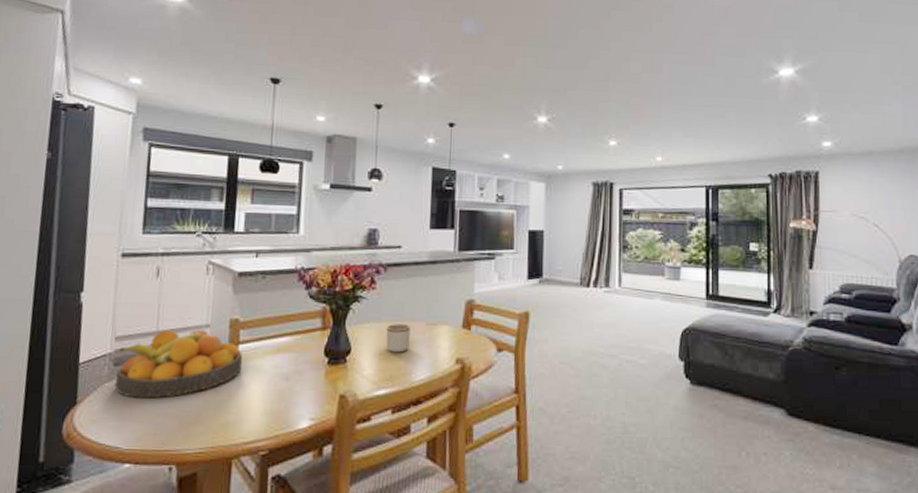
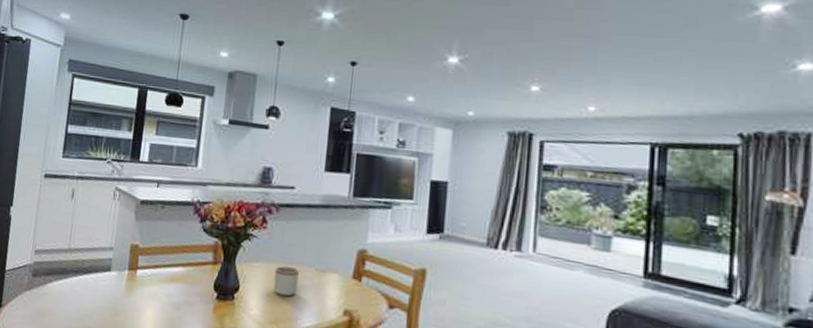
fruit bowl: present [114,330,243,399] -> none [32,248,140,312]

